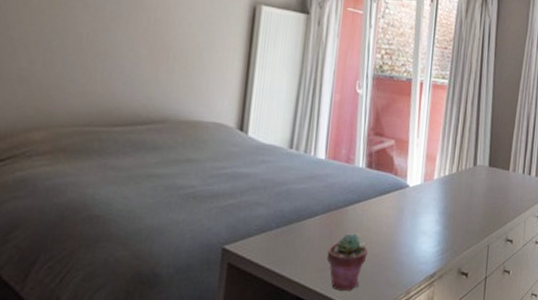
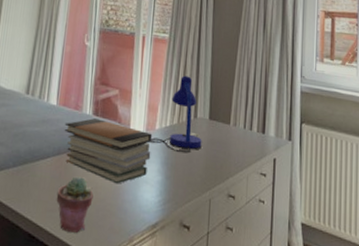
book stack: none [334,172,431,238] -> present [64,118,153,184]
desk lamp: none [429,123,481,202] -> present [151,75,202,154]

